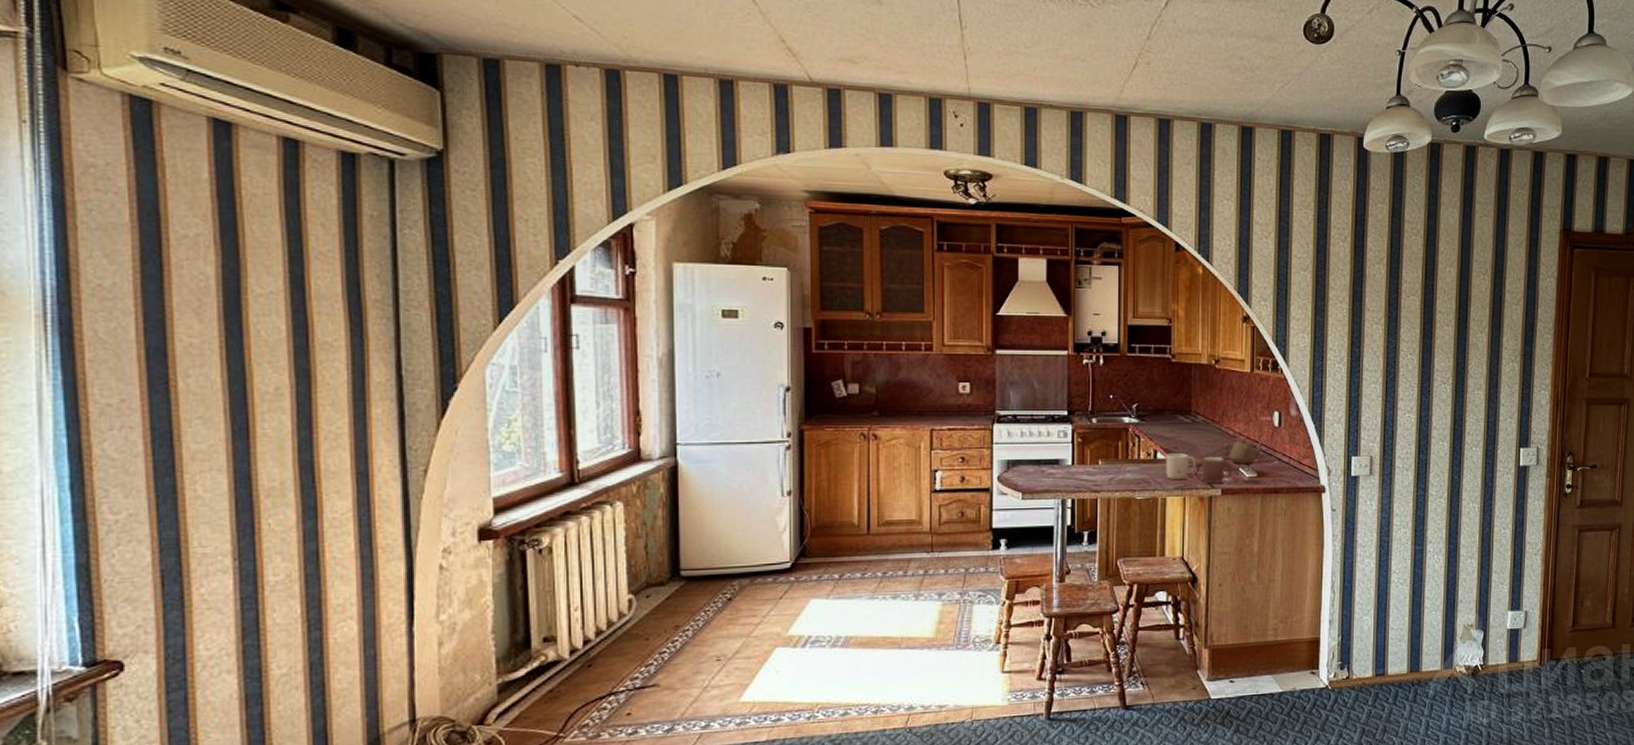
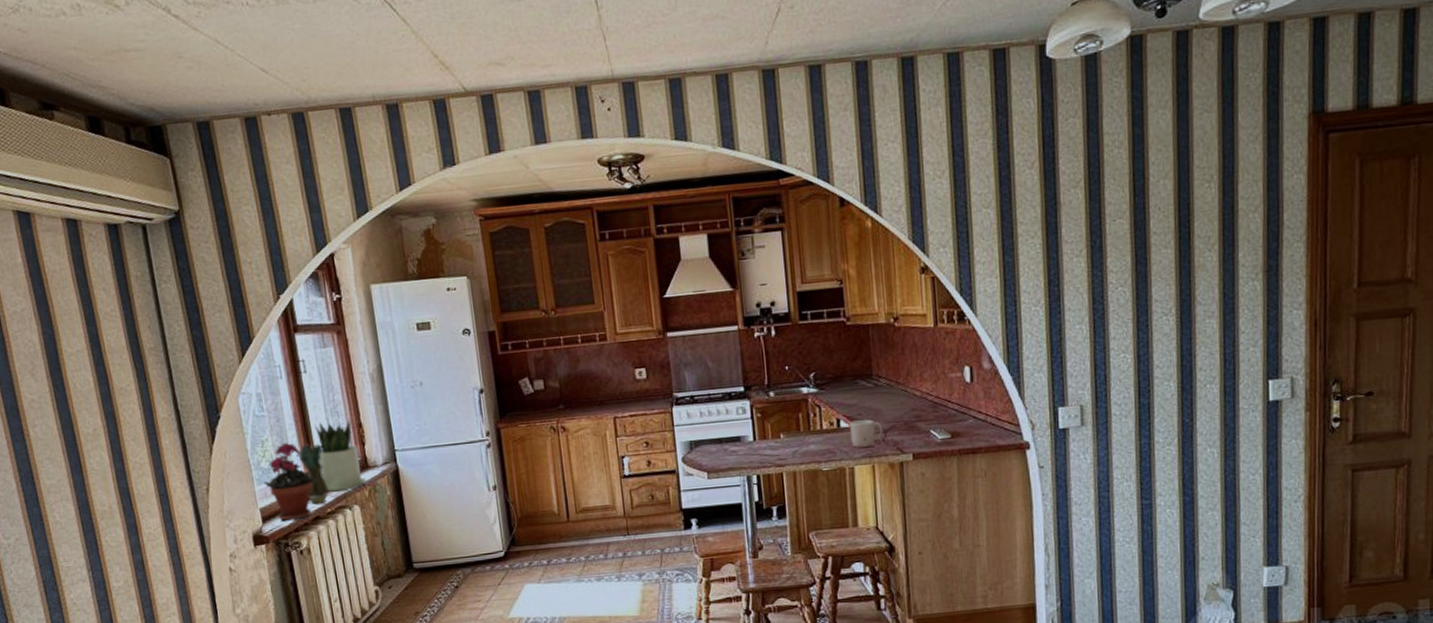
potted plant: none [503,424,574,515] -> present [263,442,318,522]
vase: none [551,425,588,497] -> present [296,442,329,504]
planter: none [579,405,637,485] -> present [315,419,367,492]
mug: present [1202,456,1233,484] -> none [888,419,924,449]
teapot: present [1224,437,1265,465] -> none [912,397,956,427]

